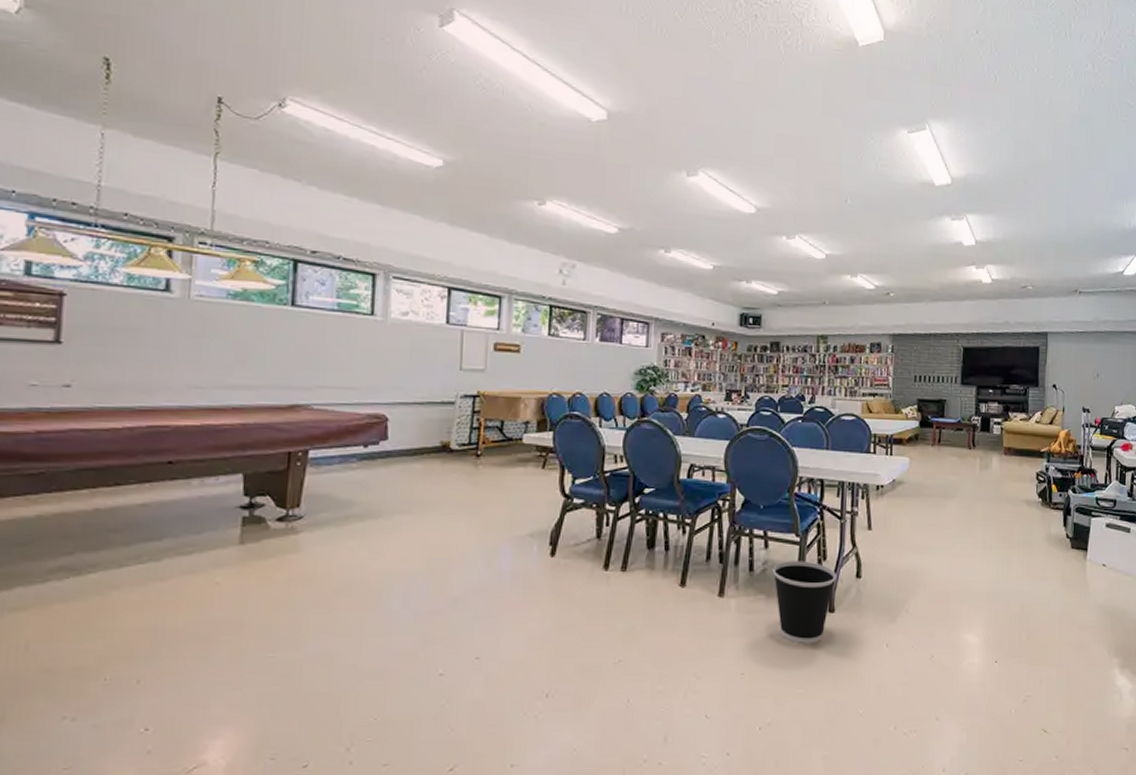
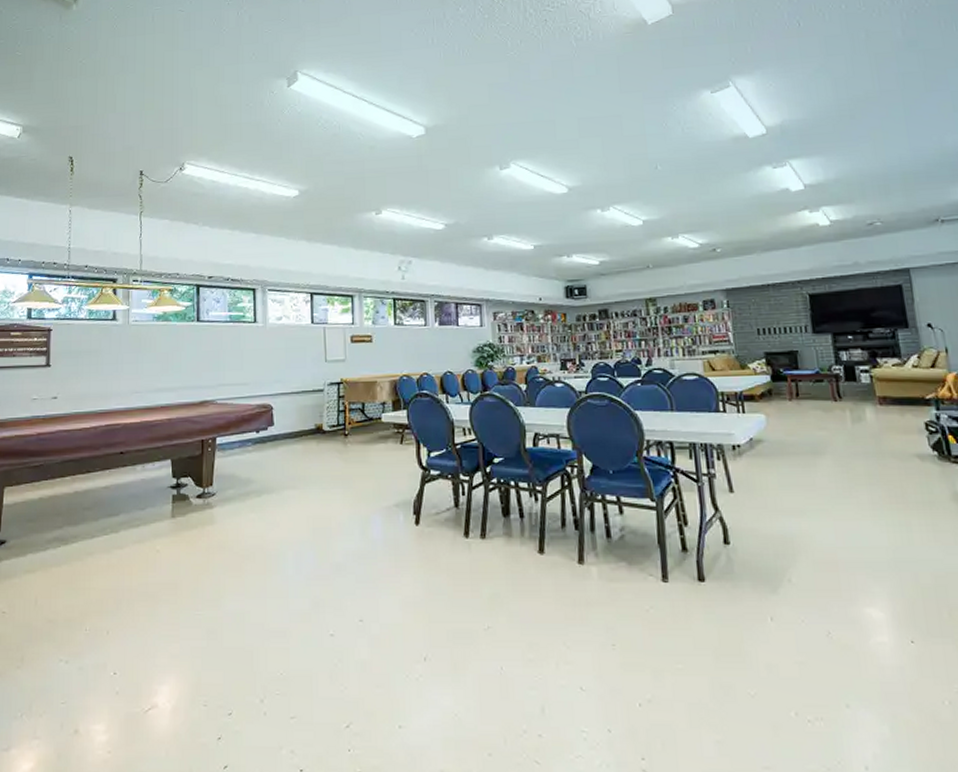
wastebasket: present [772,561,836,644] -> none [631,526,701,614]

